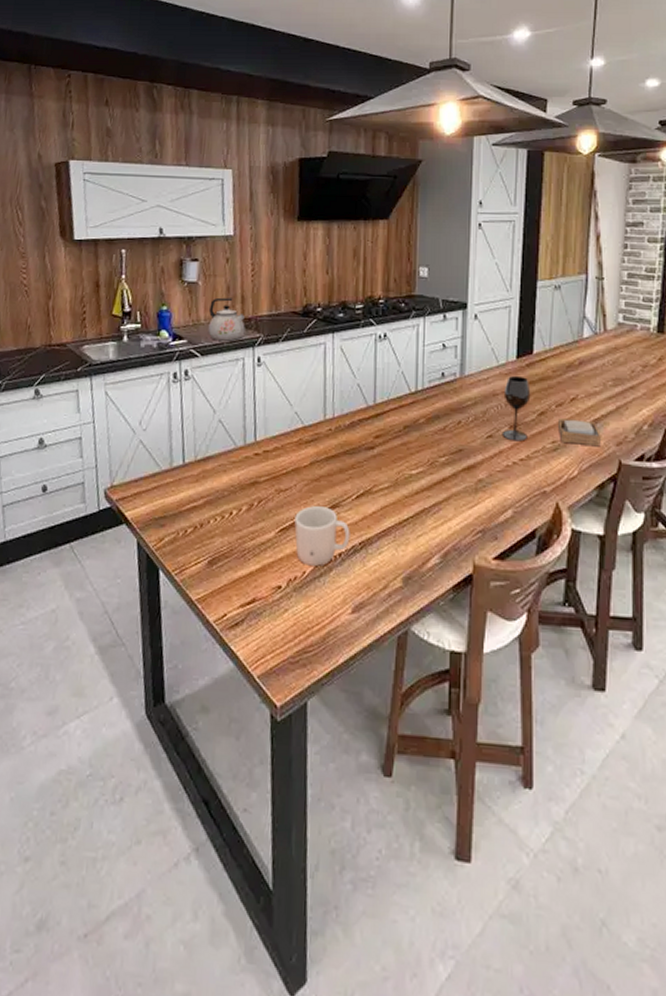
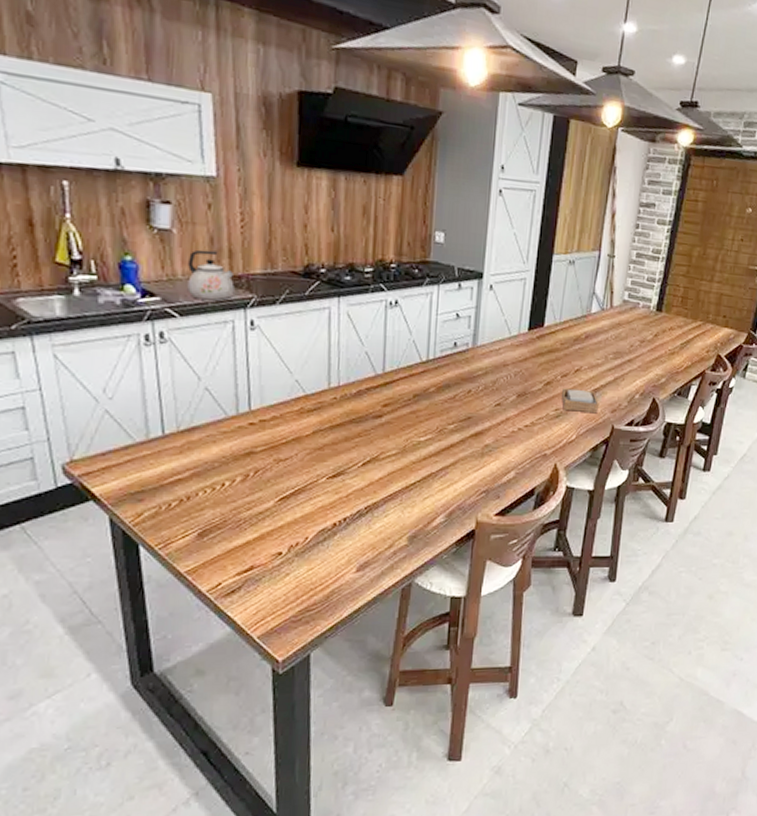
mug: present [294,506,350,566] -> none [295,474,356,531]
wineglass: present [501,375,531,442] -> none [509,347,540,409]

